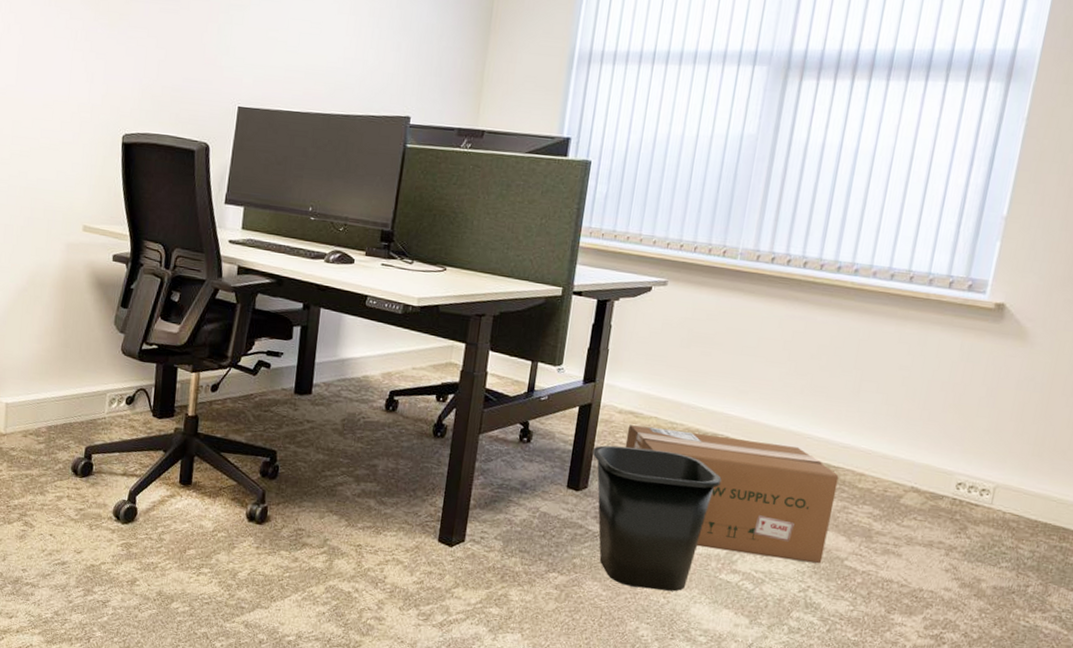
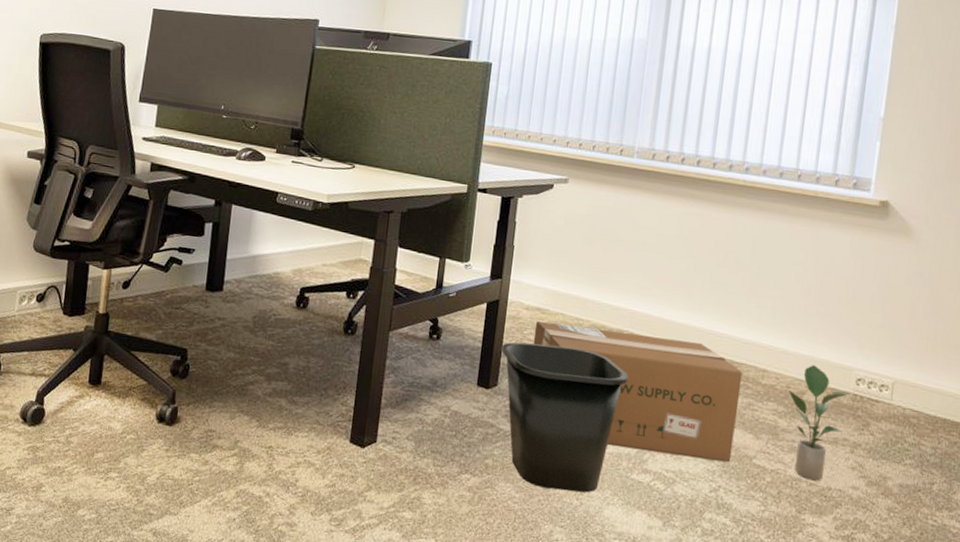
potted plant: none [886,469,948,582] -> present [789,365,849,481]

